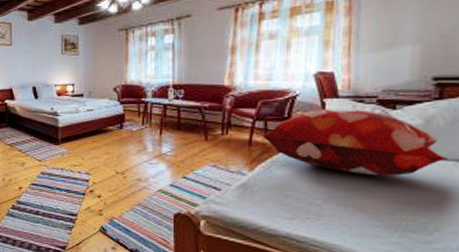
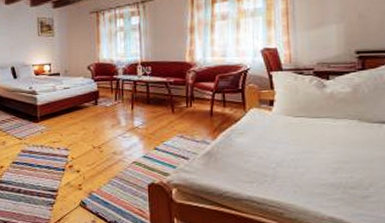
decorative pillow: present [263,109,449,176] -> none [222,80,375,139]

